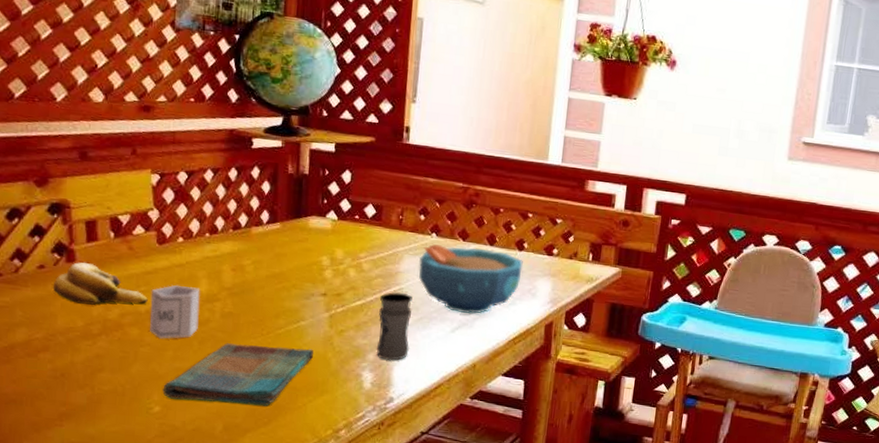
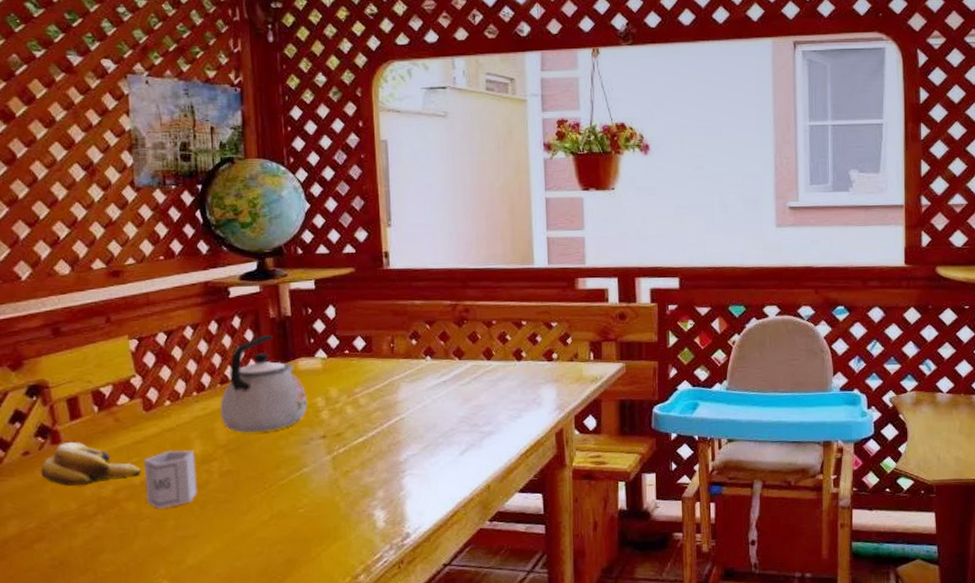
dish towel: present [162,343,313,406] -> none [168,495,321,570]
kettle: none [229,188,314,282] -> present [220,334,308,433]
jar: present [376,292,412,361] -> none [382,423,419,495]
bowl: present [418,244,523,314] -> none [417,364,524,434]

